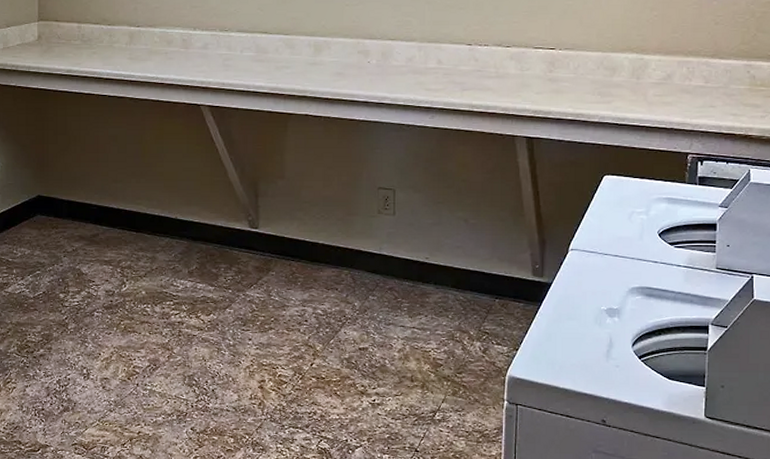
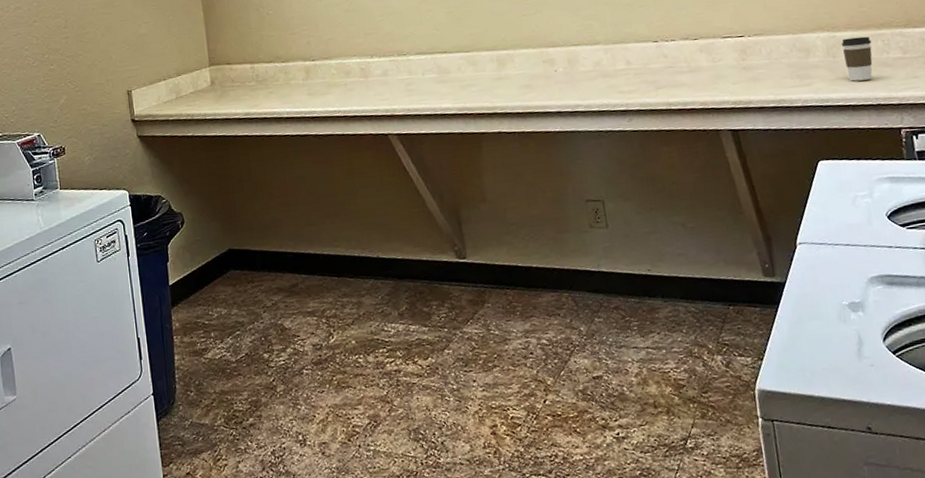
coffee cup: none [647,62,677,104] -> present [841,36,873,82]

